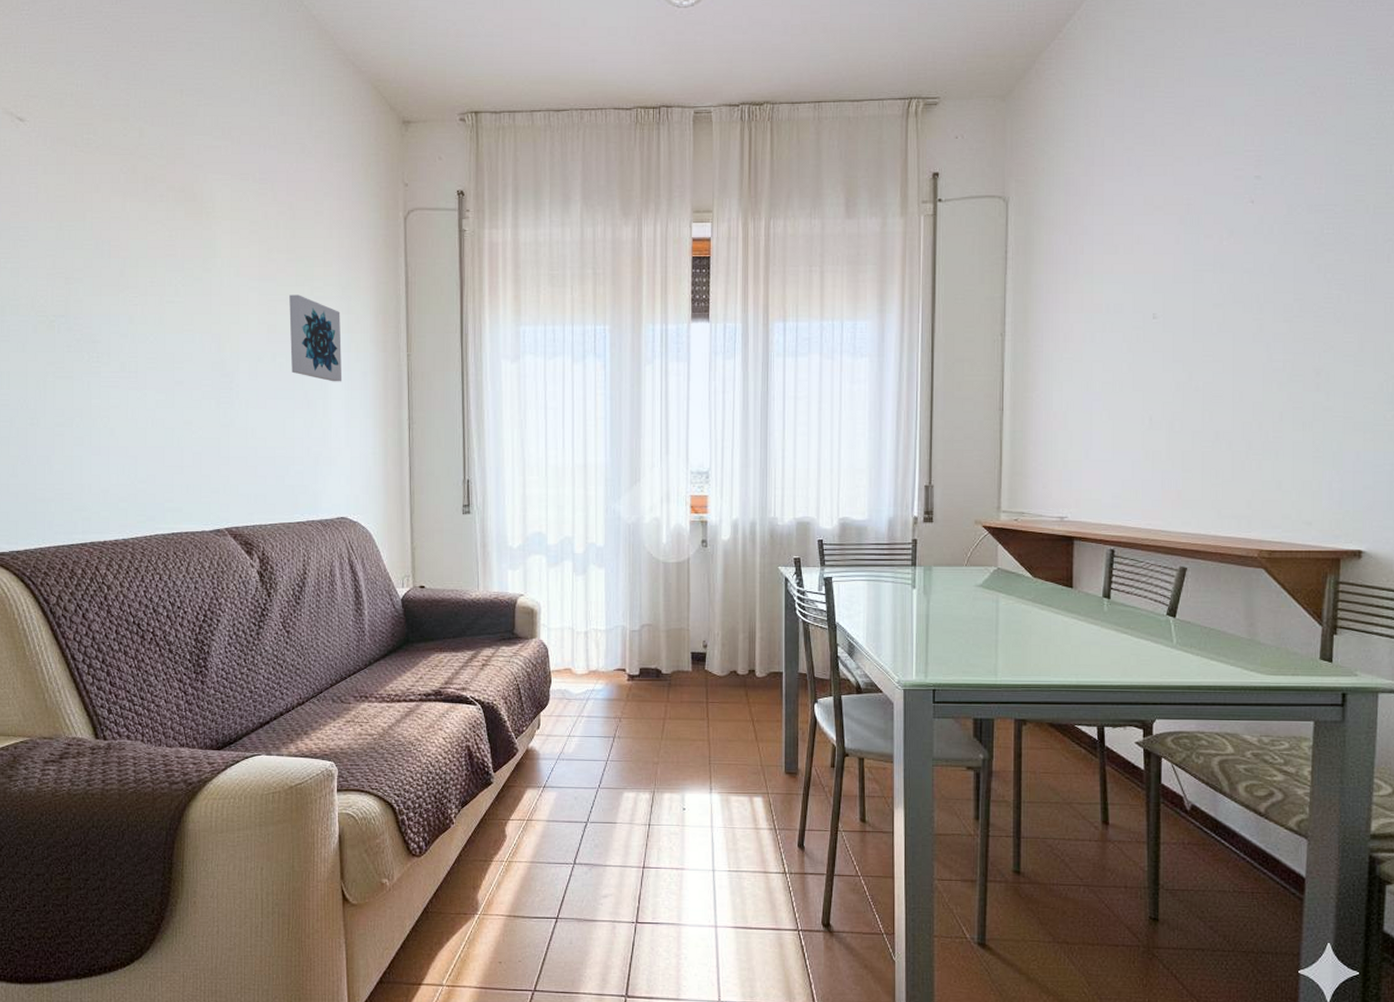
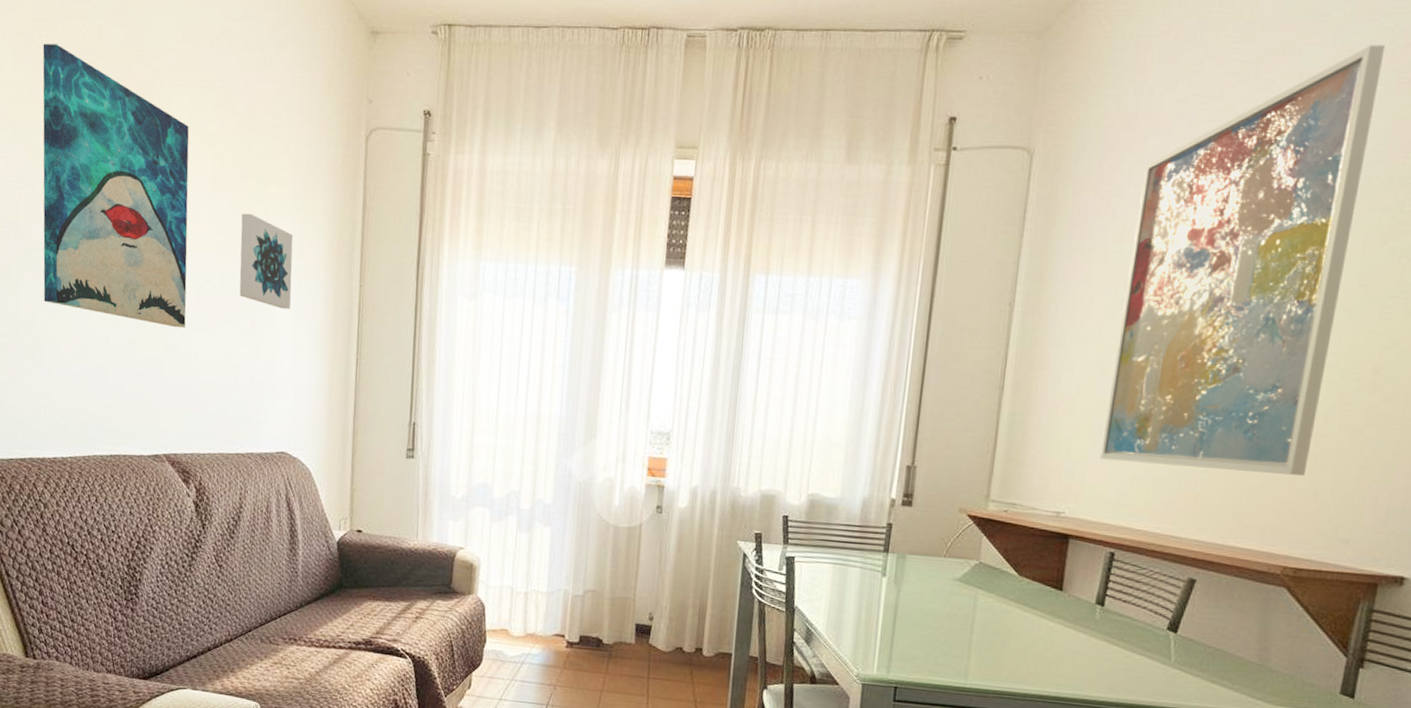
wall art: none [85,146,240,407] -> present [42,43,190,329]
wall art: none [1093,94,1292,468] -> present [1100,44,1386,476]

